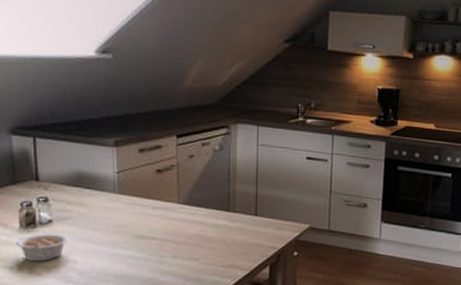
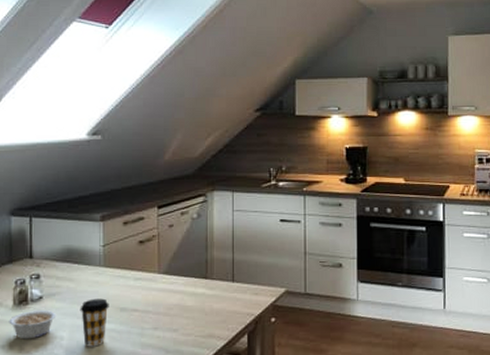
coffee cup: none [93,225,126,272] -> present [80,298,109,347]

